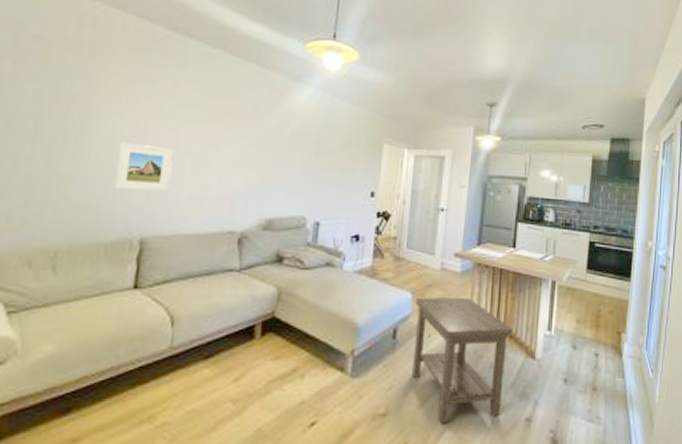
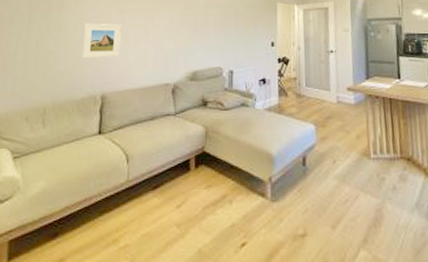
side table: present [412,297,513,424] -> none [318,125,410,244]

